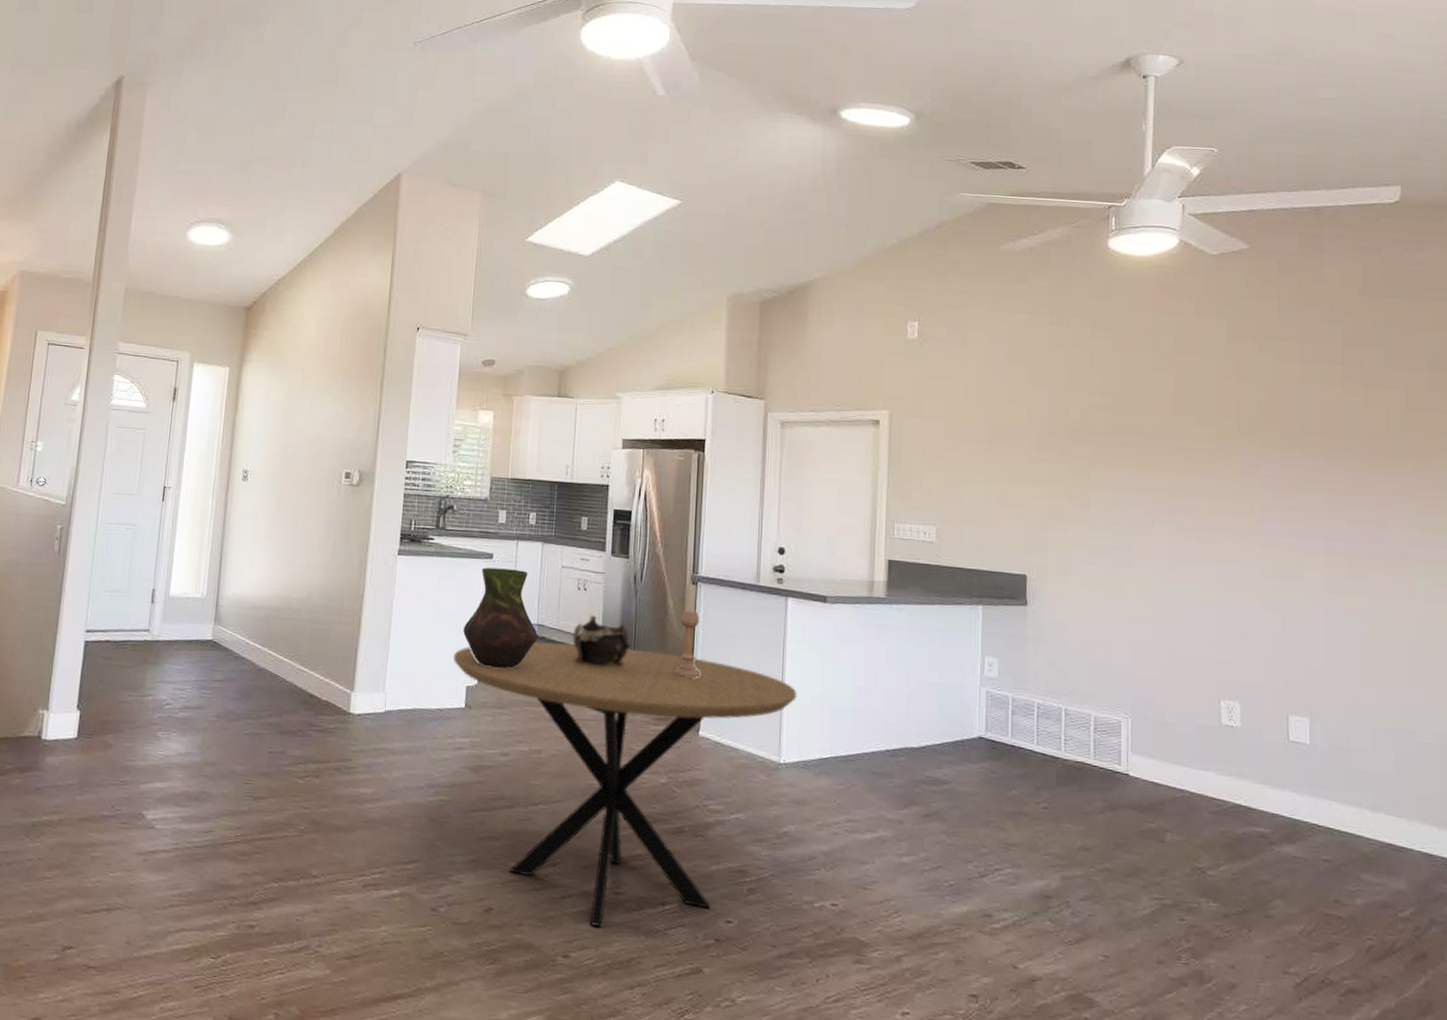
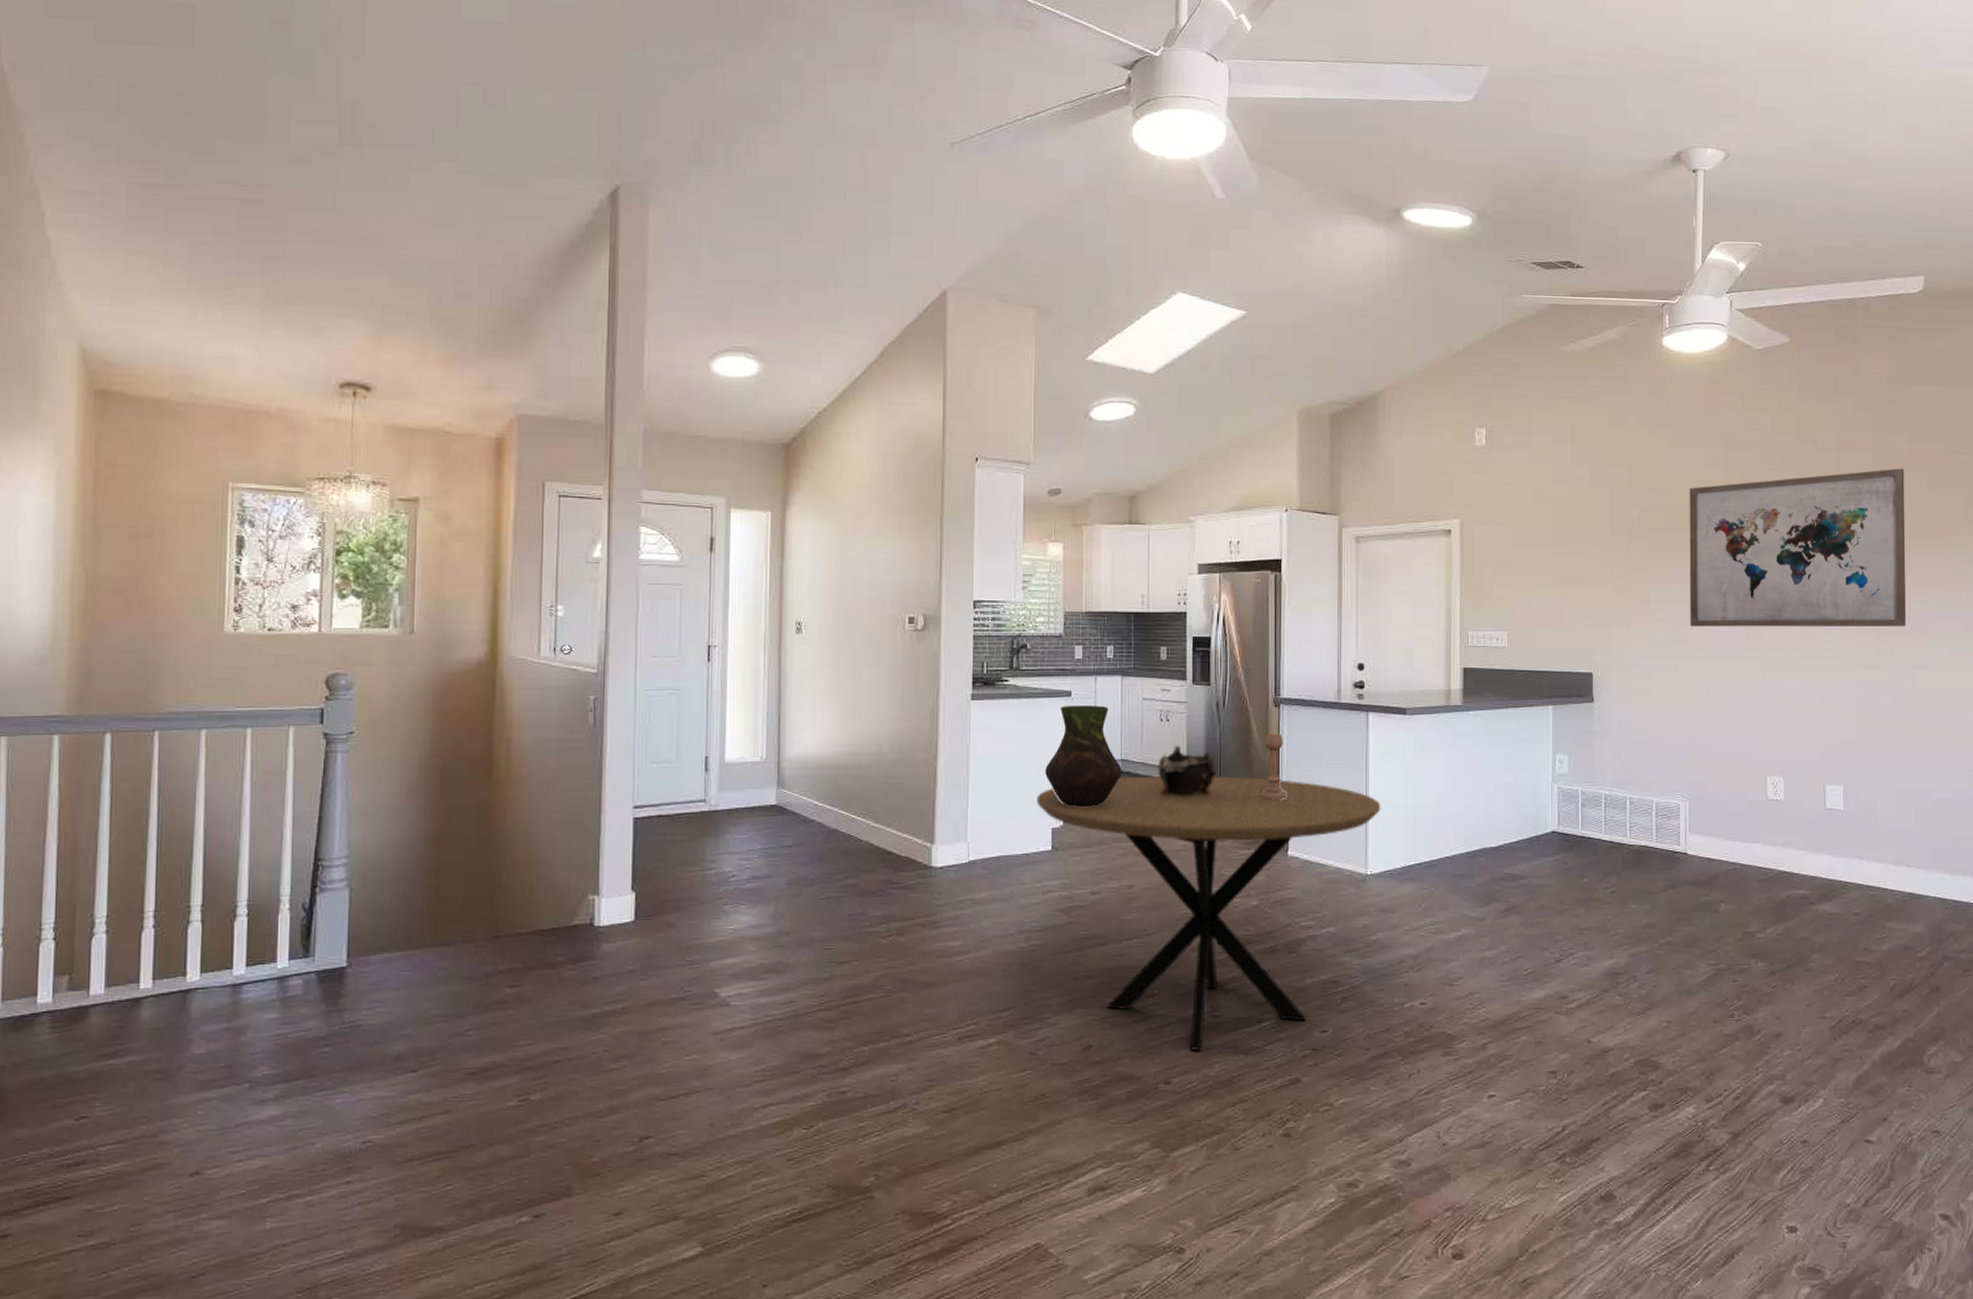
wall art: none [1135,383,1383,551] -> present [1689,468,1906,627]

